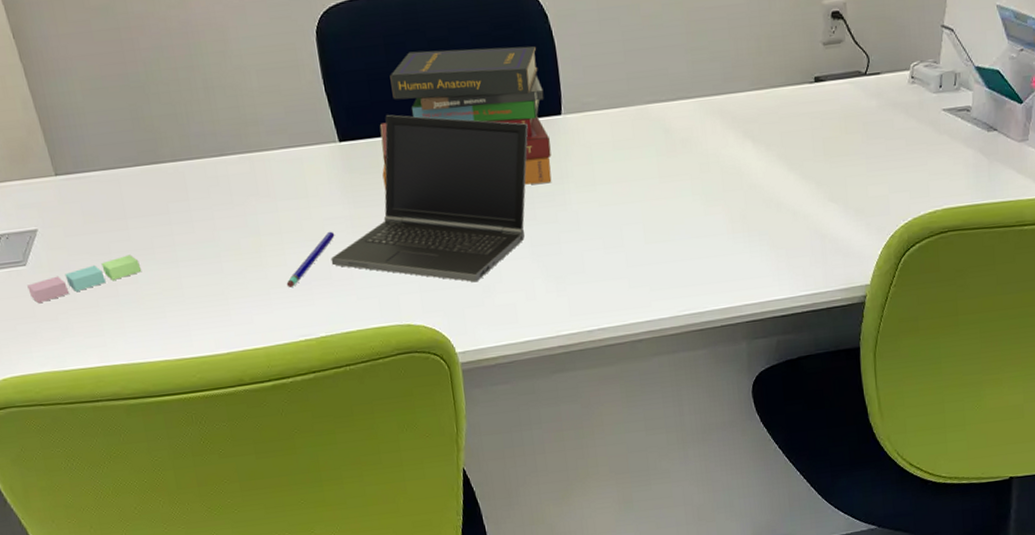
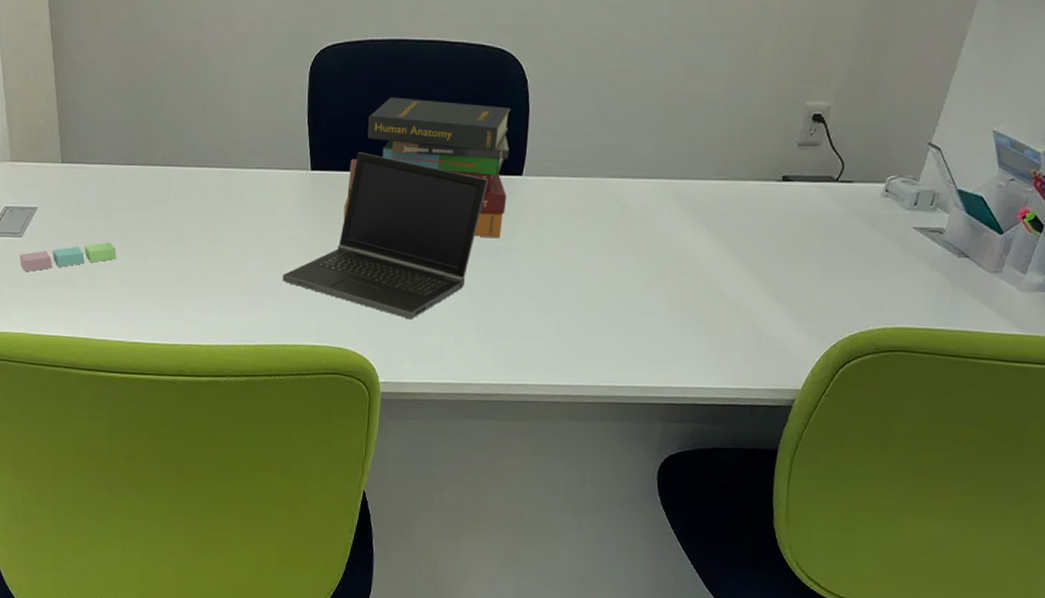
pen: present [286,231,335,288] -> none [238,250,290,296]

